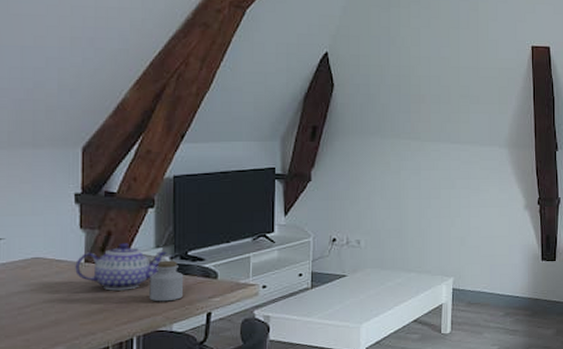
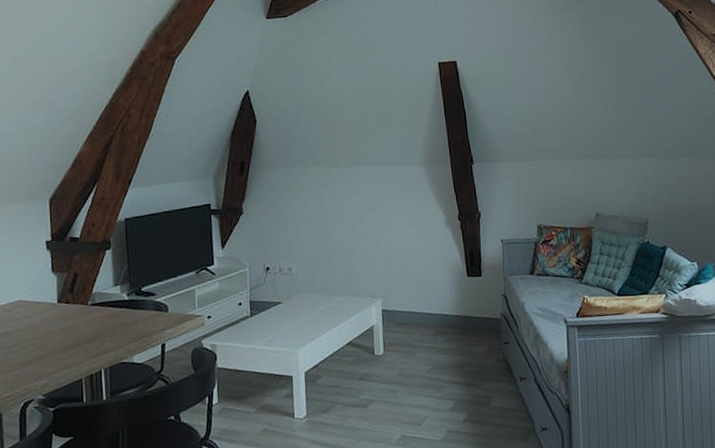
teapot: present [75,242,167,291] -> none [50,282,124,328]
jar: present [149,260,184,302] -> none [111,296,140,336]

